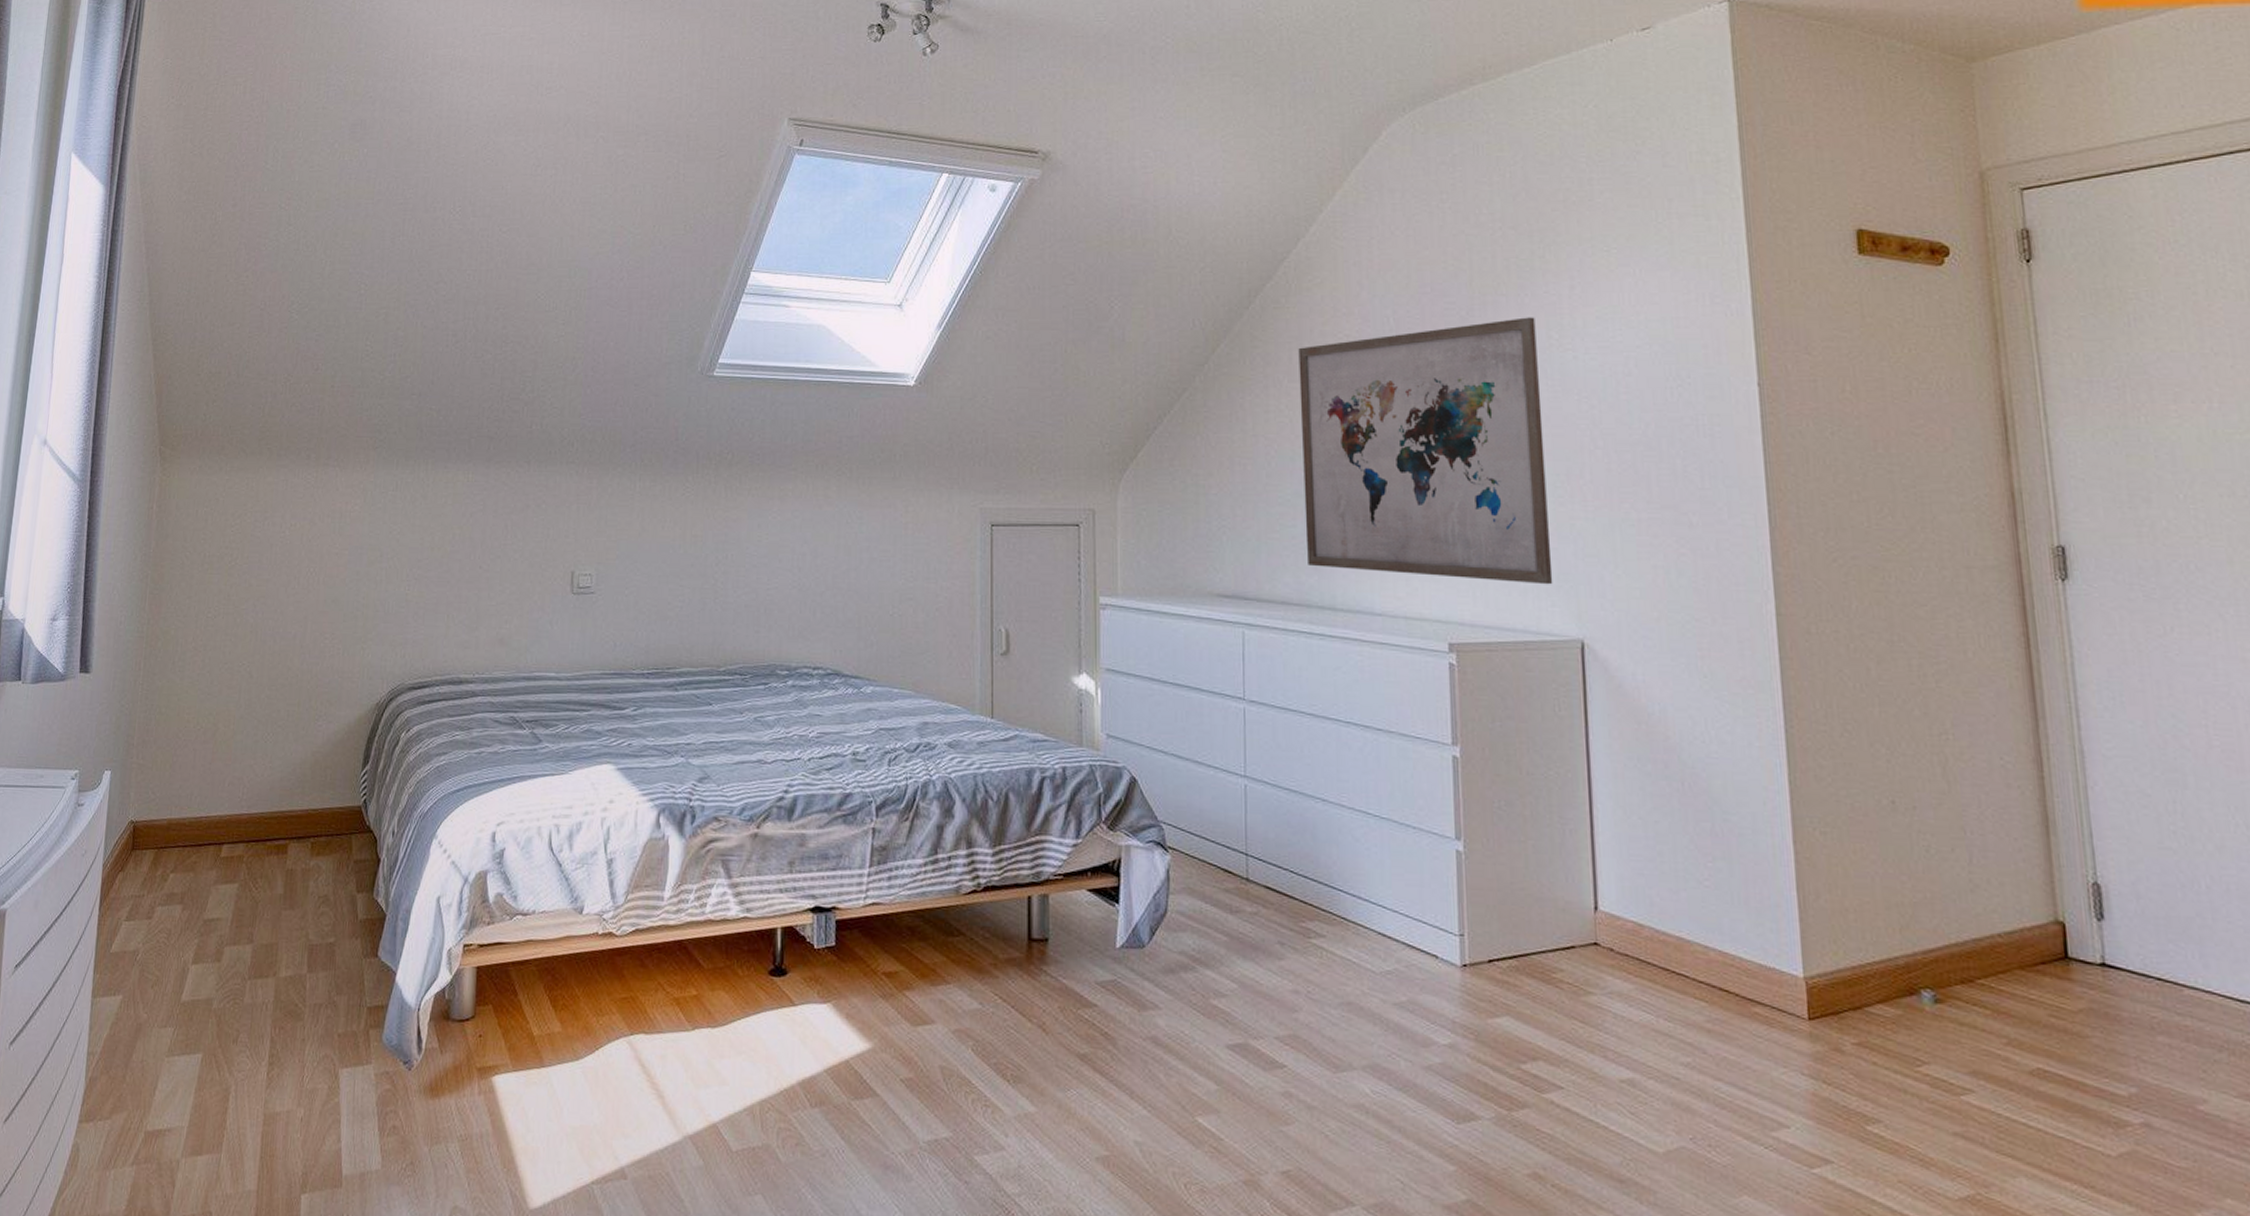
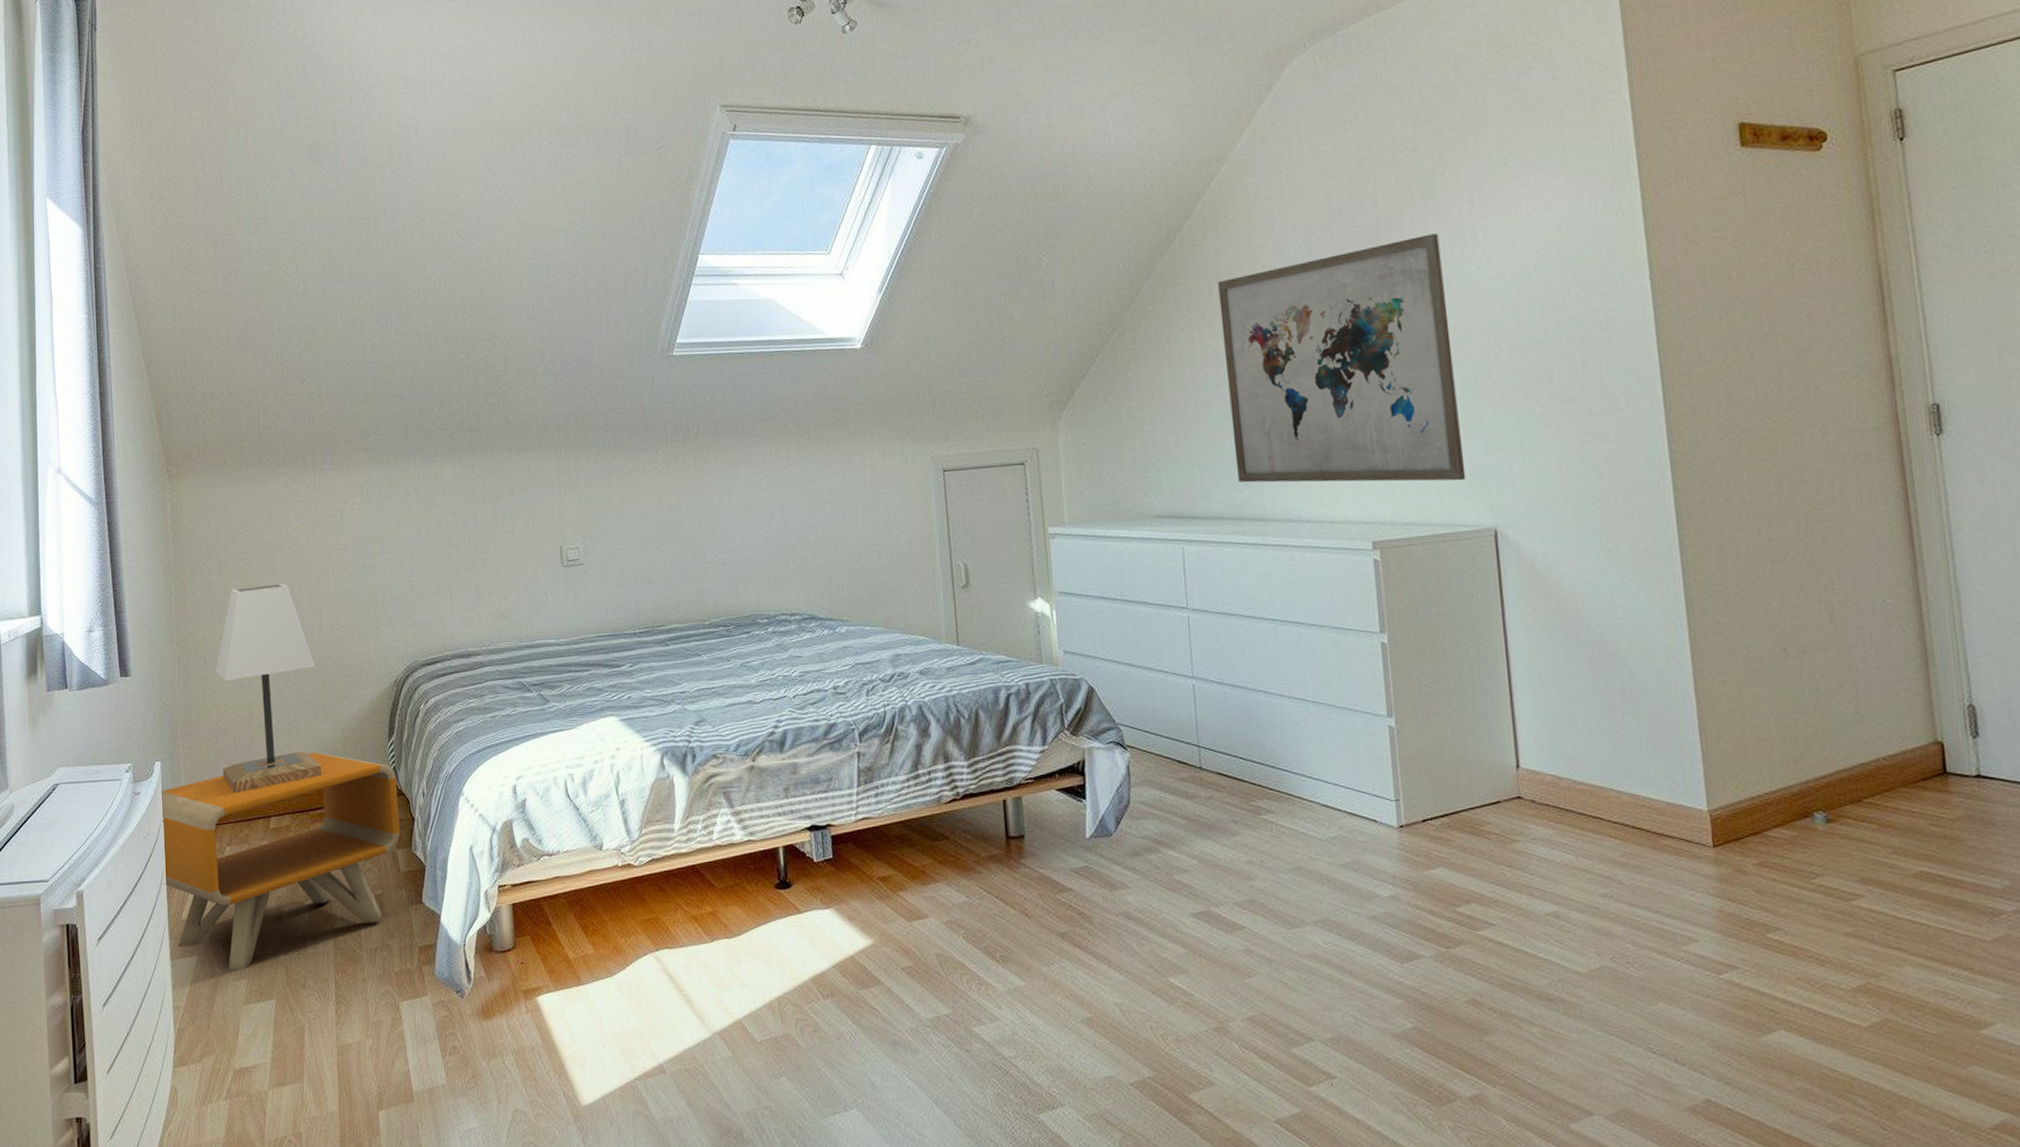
nightstand: none [96,775,366,1016] -> present [162,752,400,970]
lamp: none [176,585,292,814] -> present [215,584,322,794]

